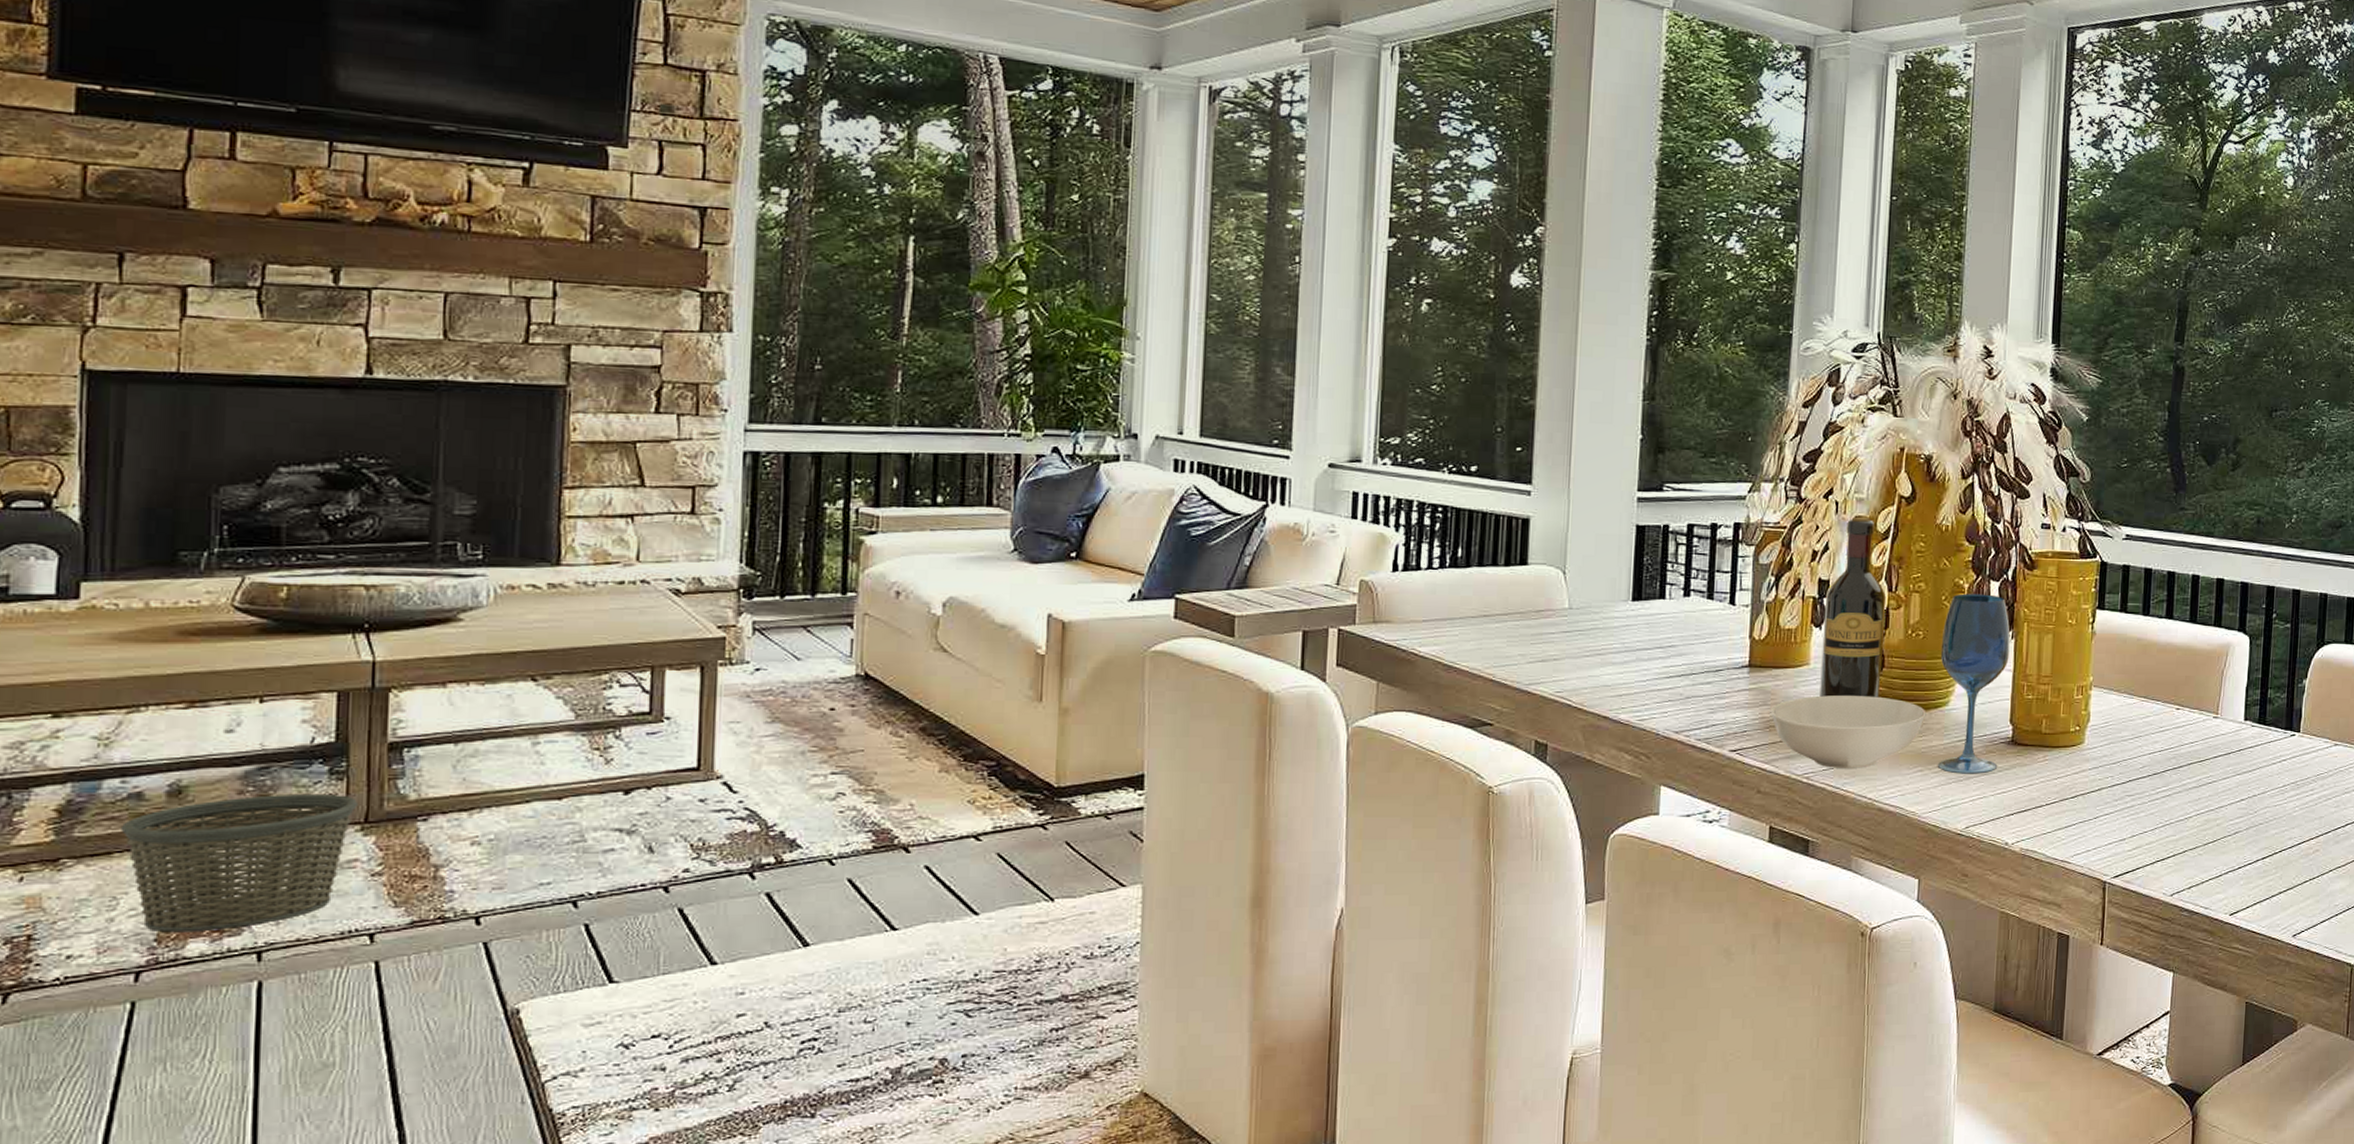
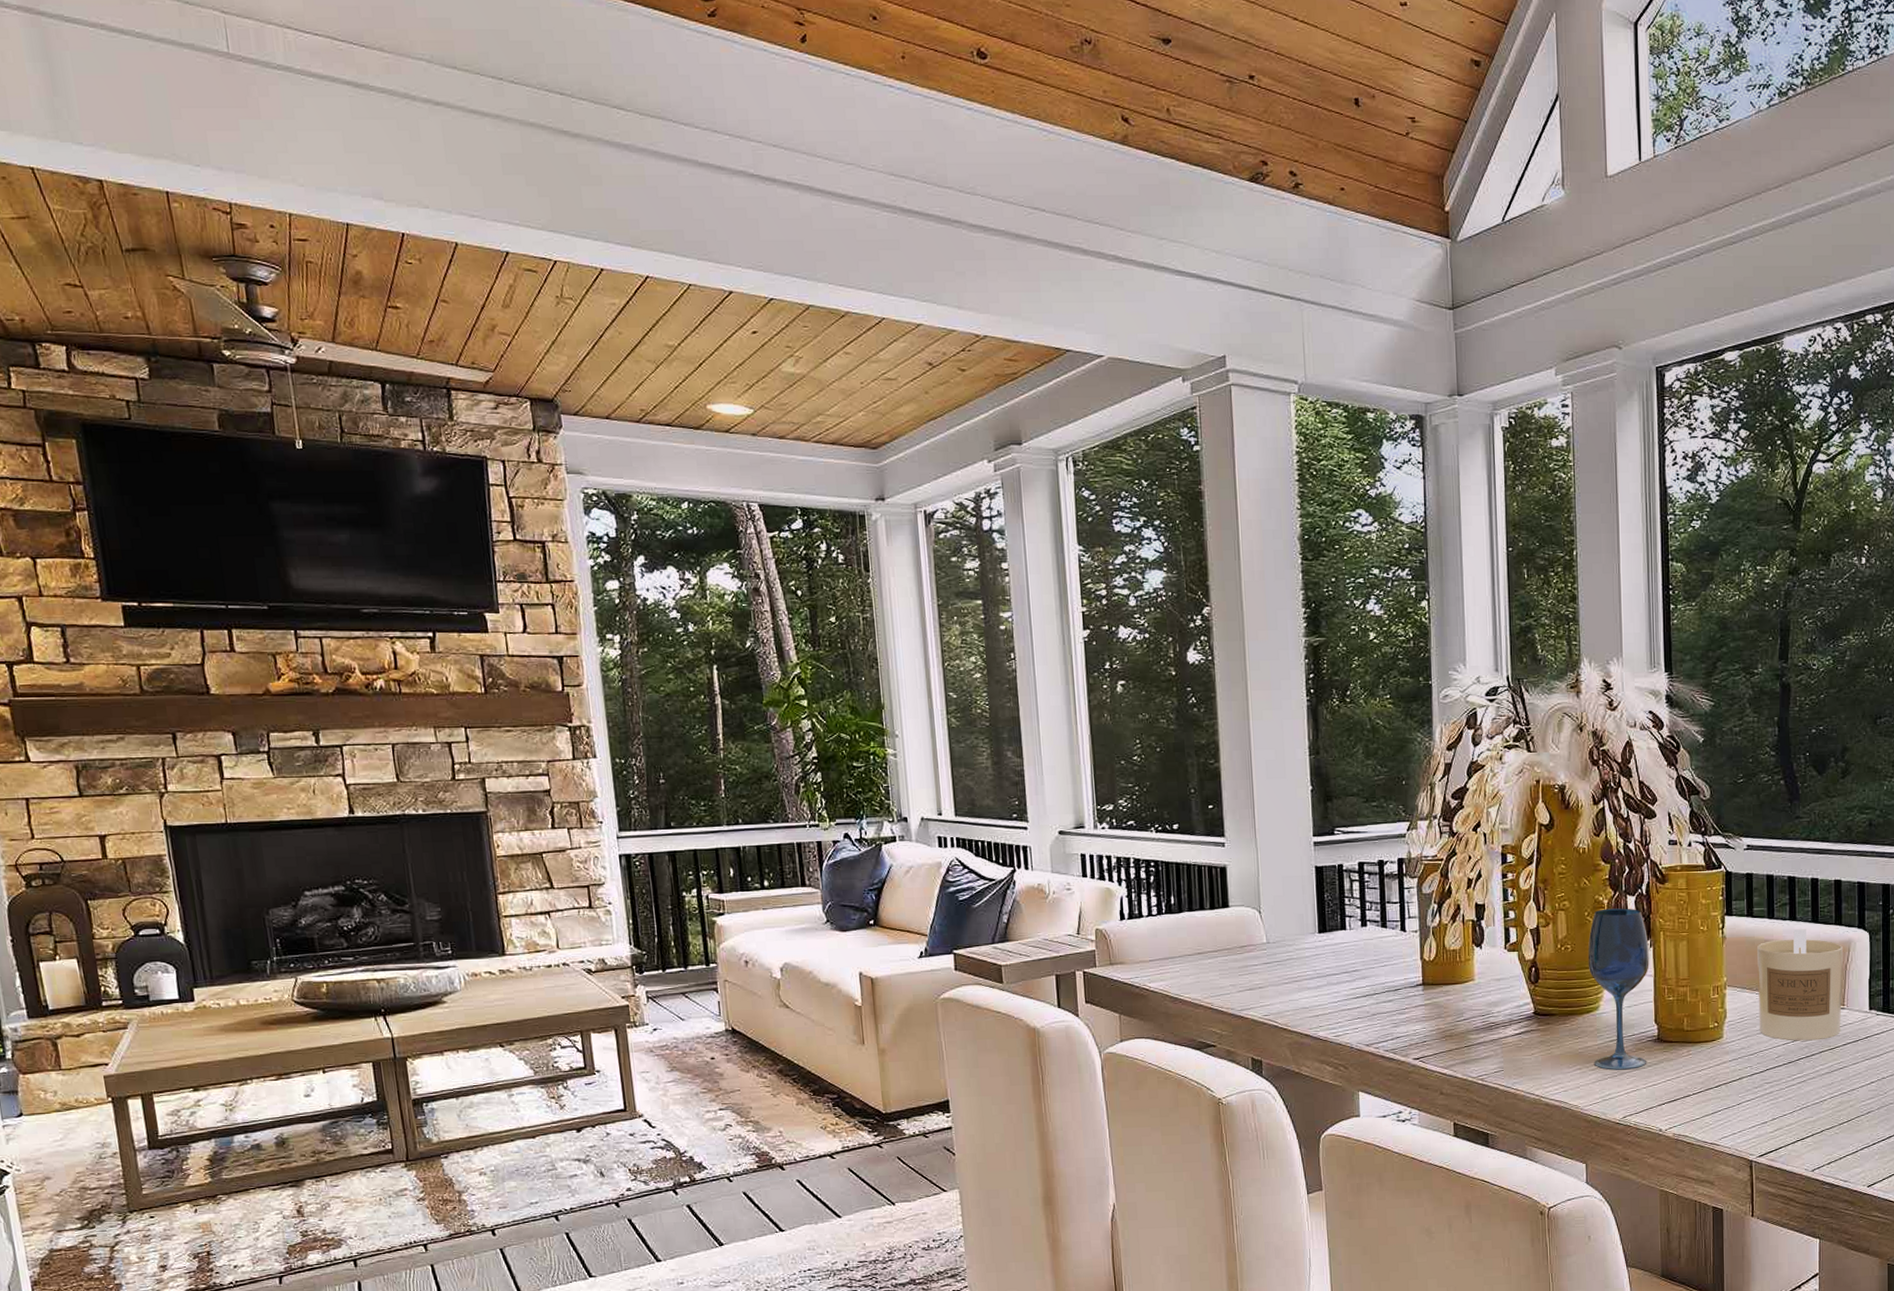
basket: present [119,793,358,933] -> none [250,1140,400,1247]
bowl: present [1771,694,1926,768] -> none [1446,1005,1580,1070]
wine bottle: present [1820,517,1886,698] -> none [1482,846,1538,1008]
candle: none [2124,629,2222,751] -> present [1757,929,1844,1041]

